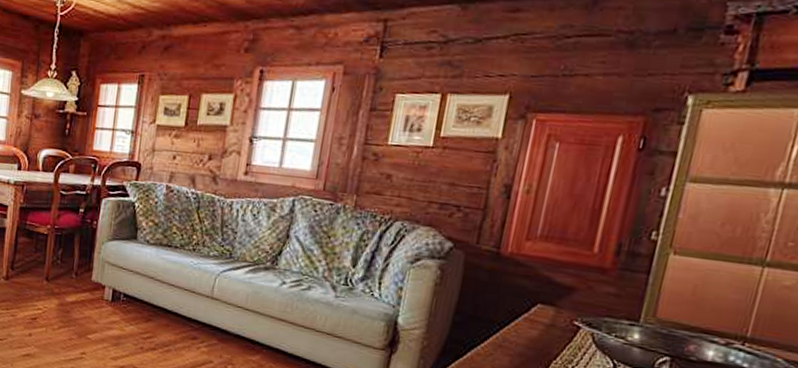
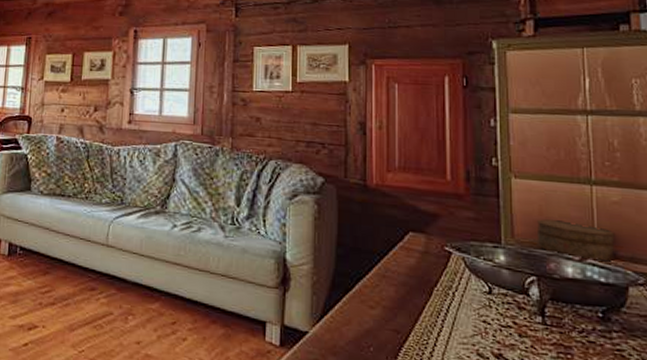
decorative box: none [679,299,776,348] -> present [536,219,615,262]

